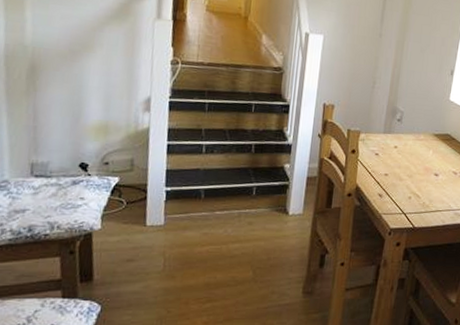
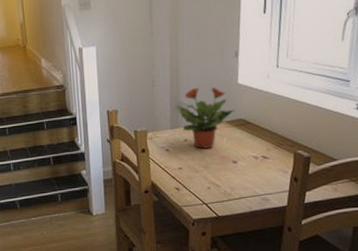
potted plant: none [392,96,444,159] -> present [176,87,235,149]

